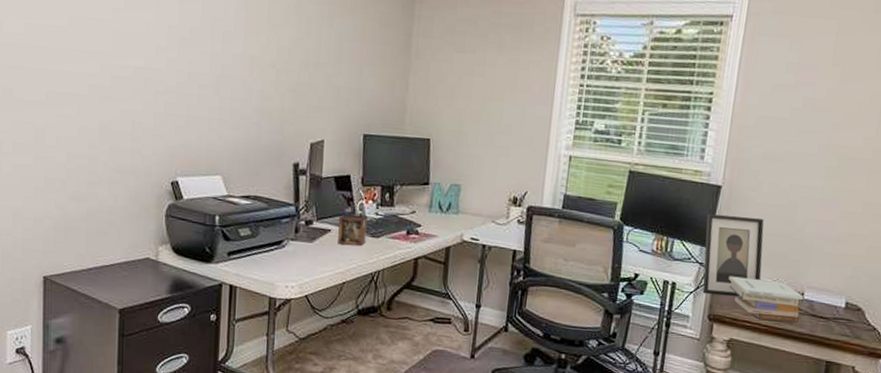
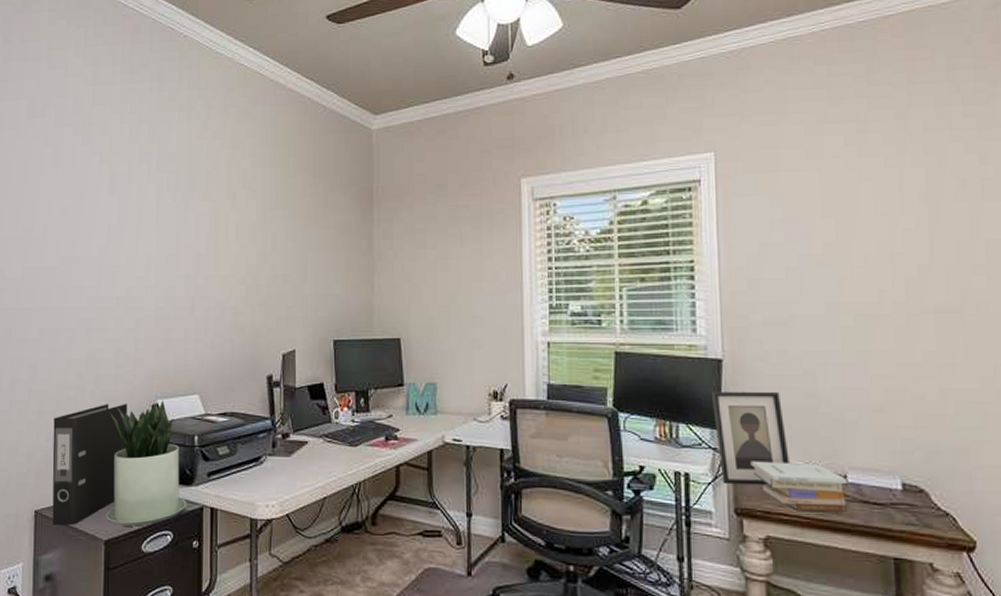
binder: none [62,176,145,293] -> present [52,404,127,525]
planter: none [120,178,206,298] -> present [105,400,187,526]
desk organizer: present [338,206,368,247] -> none [314,414,344,457]

